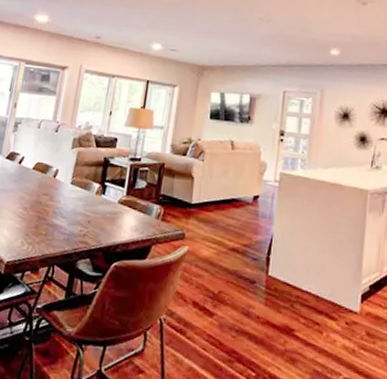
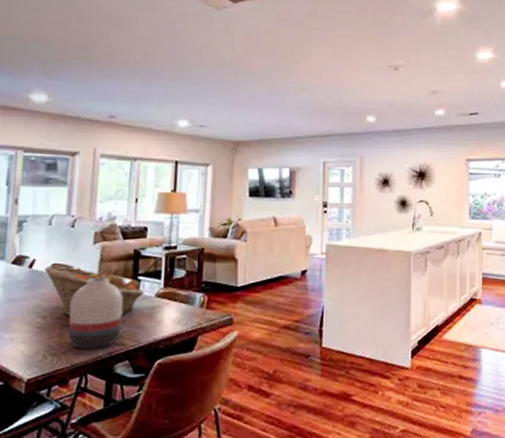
fruit basket: none [30,163,109,216] -> present [45,265,144,317]
vase: none [43,179,91,244] -> present [68,278,124,350]

